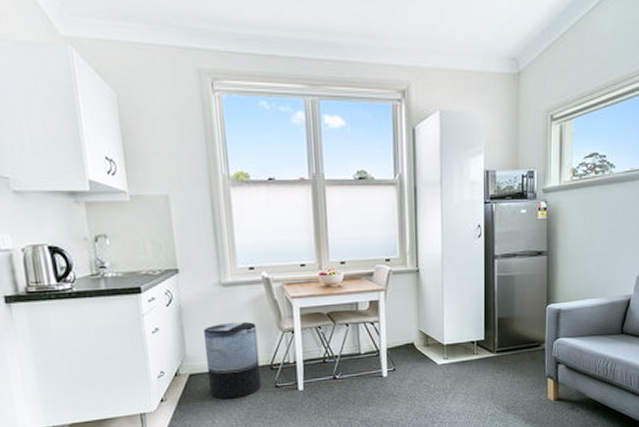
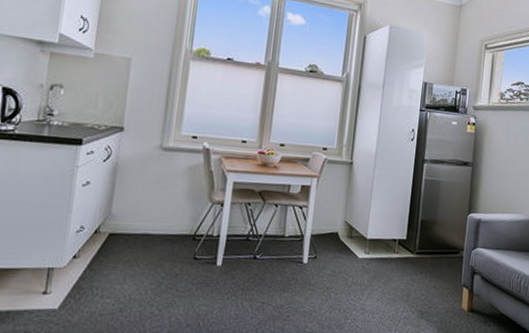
trash can: present [203,321,262,400] -> none [126,186,188,265]

